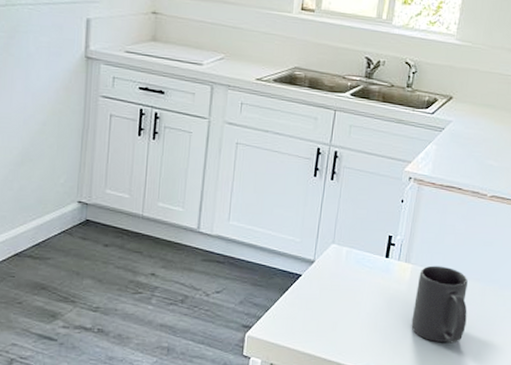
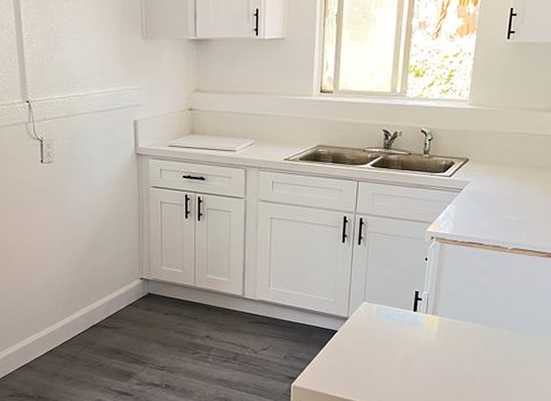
mug: present [411,265,468,344] -> none [442,316,495,386]

